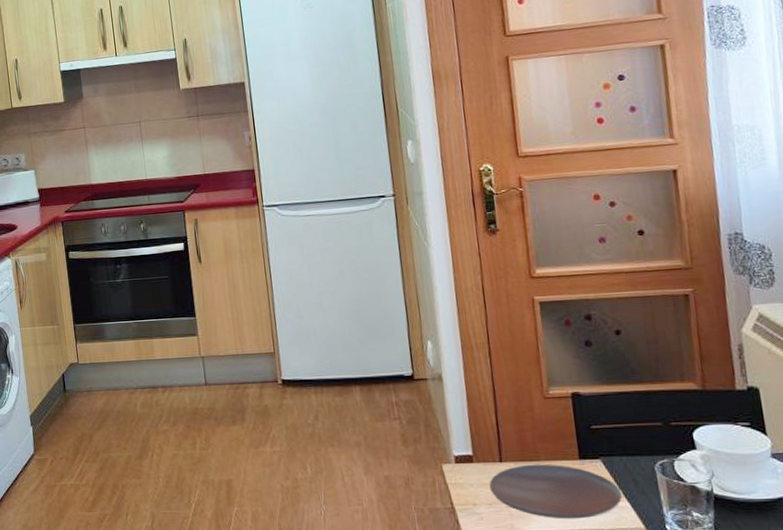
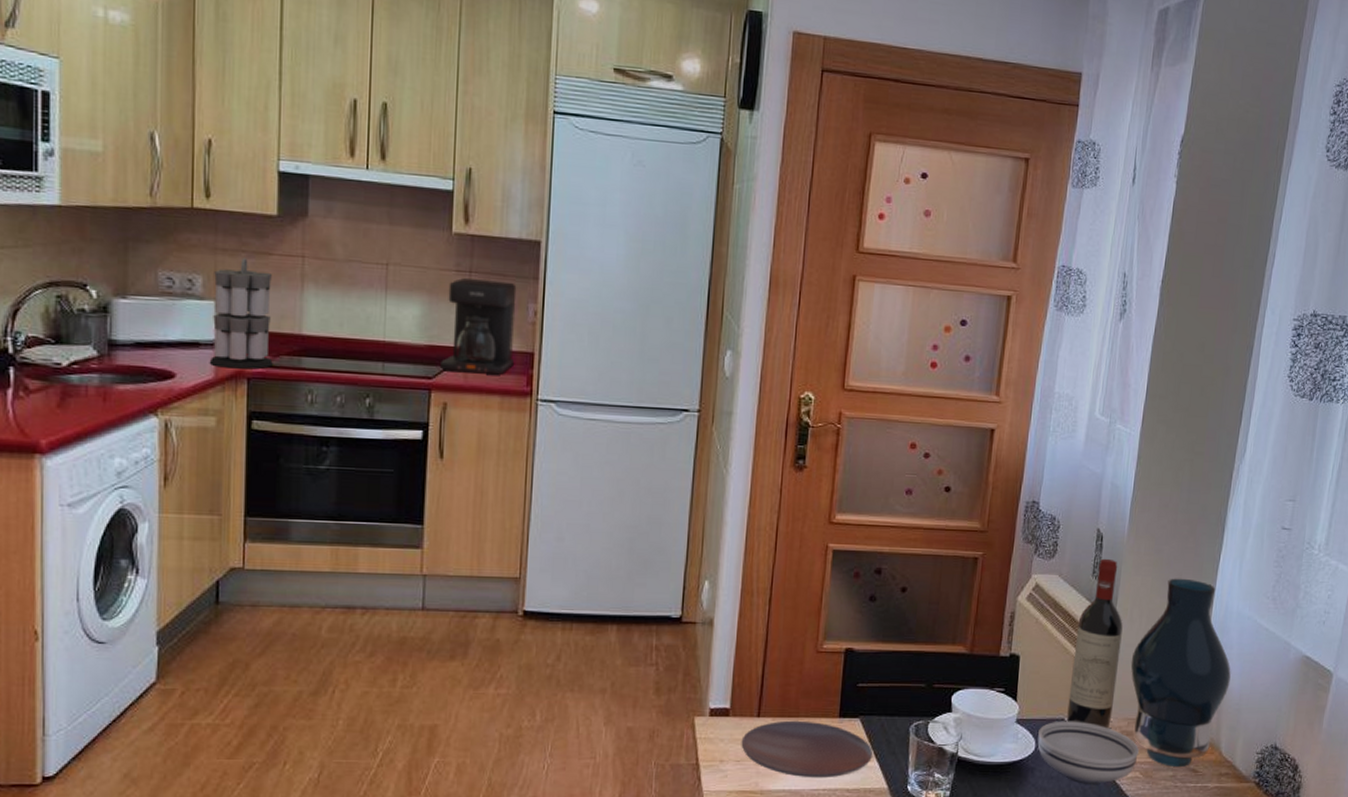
spice rack: none [31,136,76,217] -> present [209,258,273,369]
coffee maker: none [184,118,241,194] -> present [441,278,517,375]

